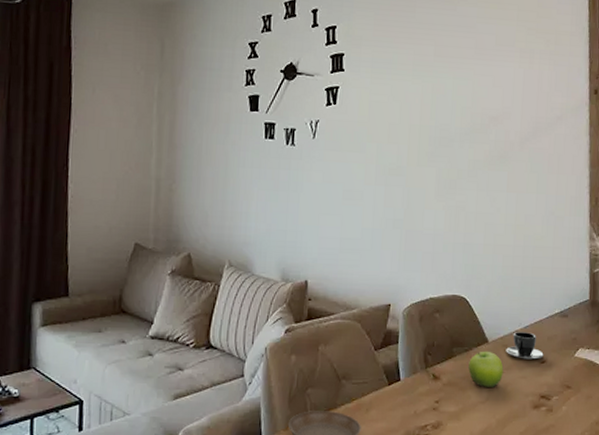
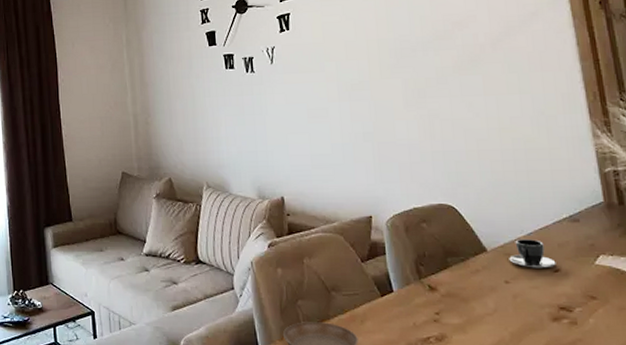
fruit: present [468,351,504,387] -> none [467,260,510,298]

